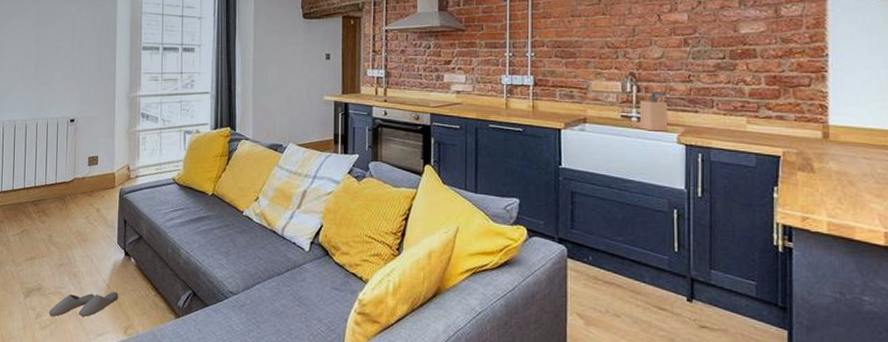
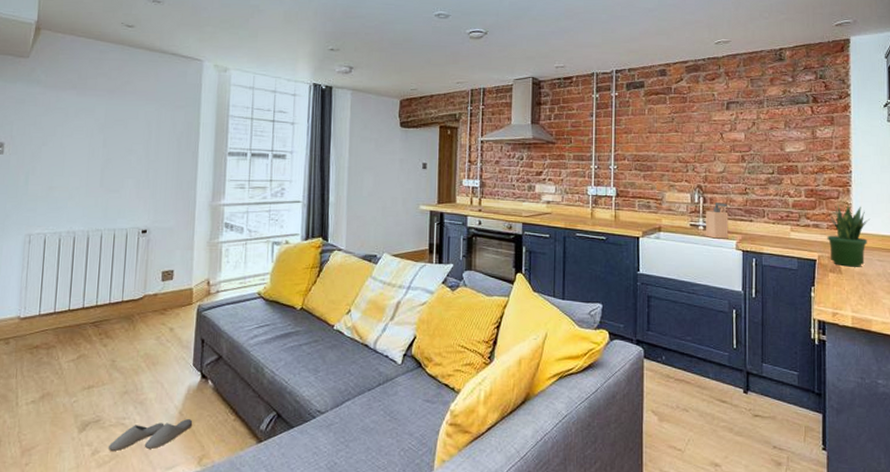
planter: none [795,93,853,166] -> present [827,204,870,267]

